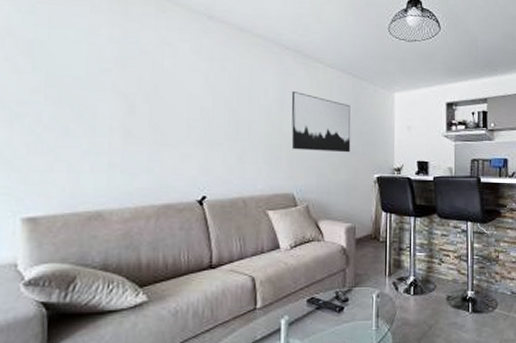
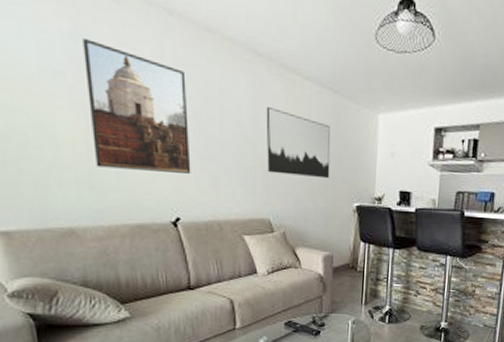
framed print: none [129,41,220,154] -> present [83,39,191,174]

